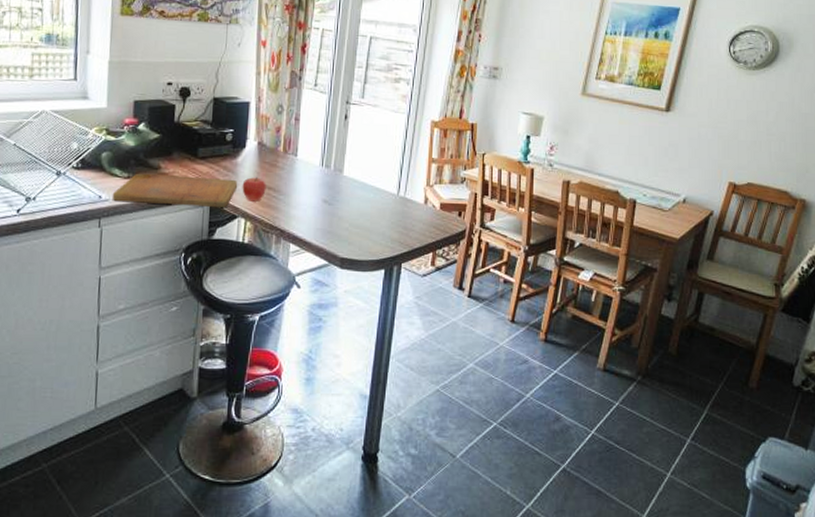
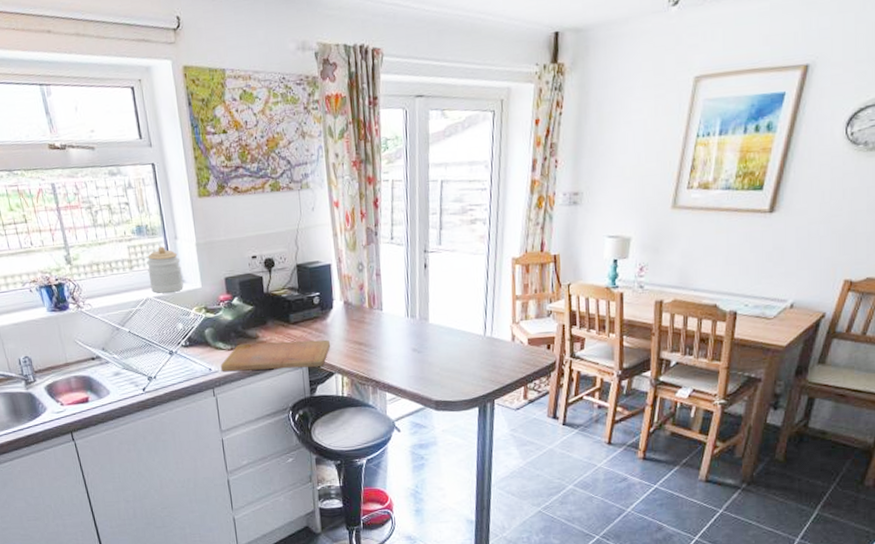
jar: none [48,58,89,108] -> present [147,246,184,293]
fruit: present [242,177,266,202] -> none [334,335,358,358]

